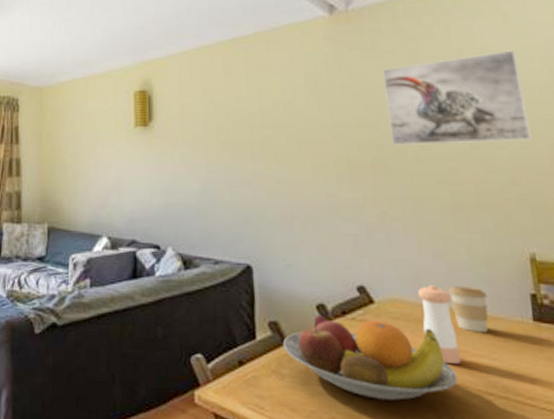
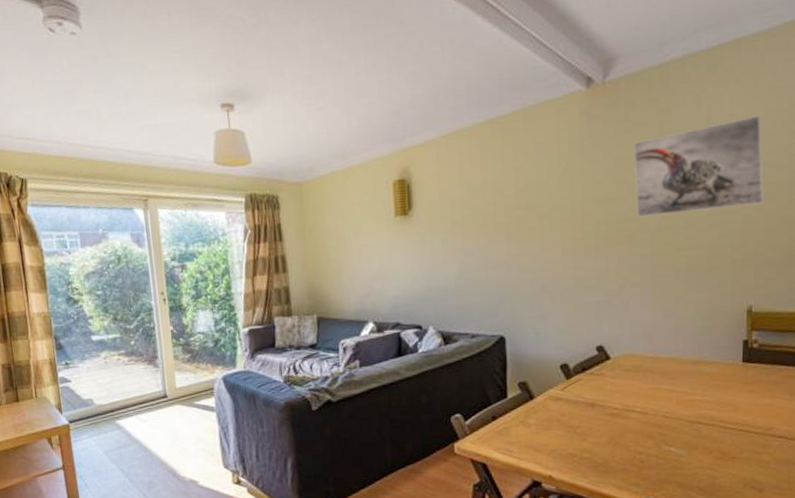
fruit bowl: present [282,314,458,401] -> none [530,372,675,436]
pepper shaker: present [417,285,461,364] -> none [647,340,679,402]
coffee cup: present [447,286,489,333] -> none [674,338,707,376]

